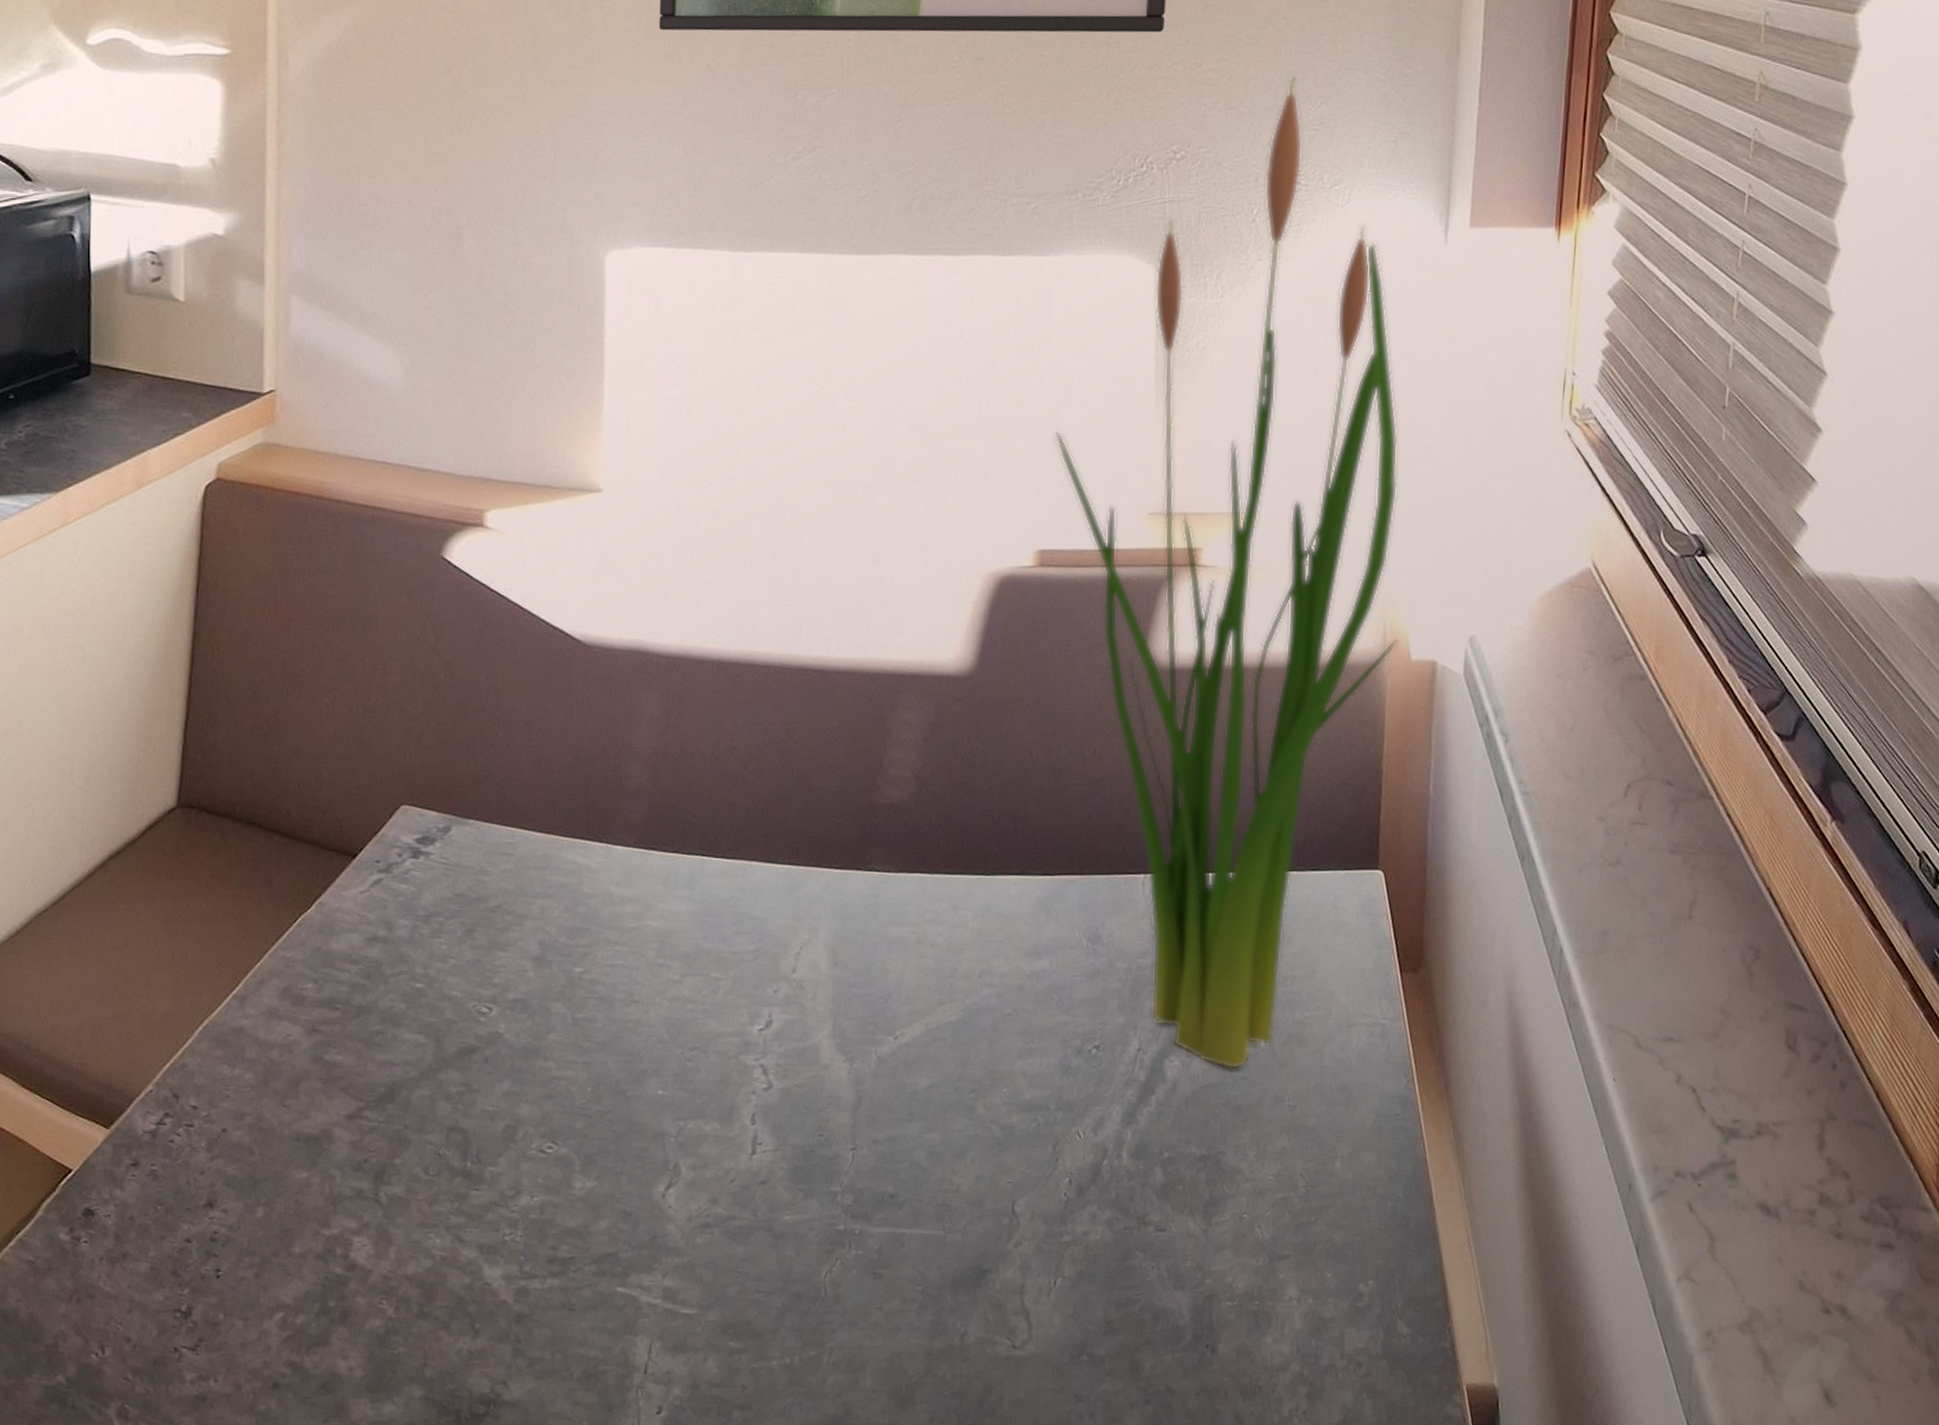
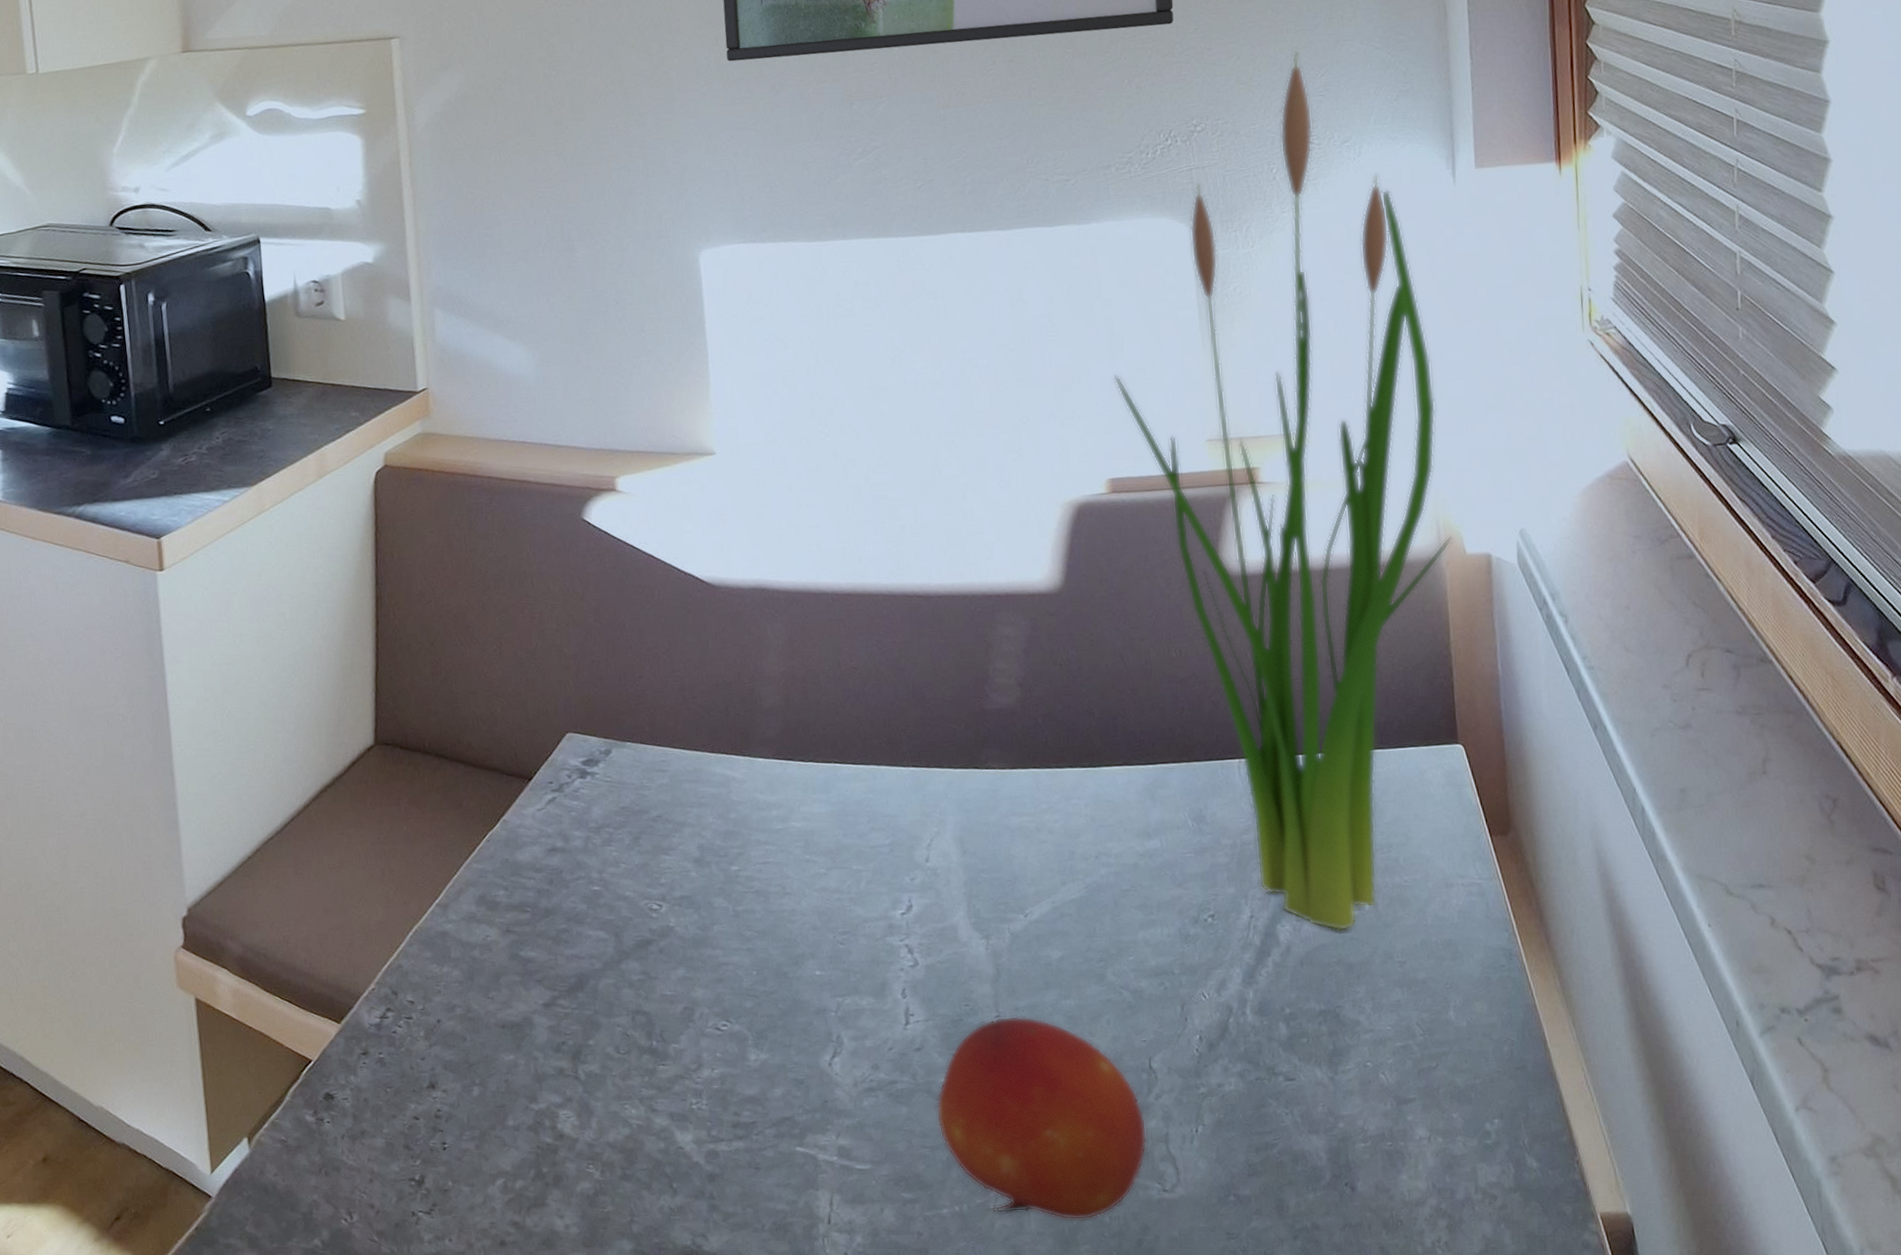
fruit: none [775,1149,1002,1378] -> present [935,1015,1148,1221]

